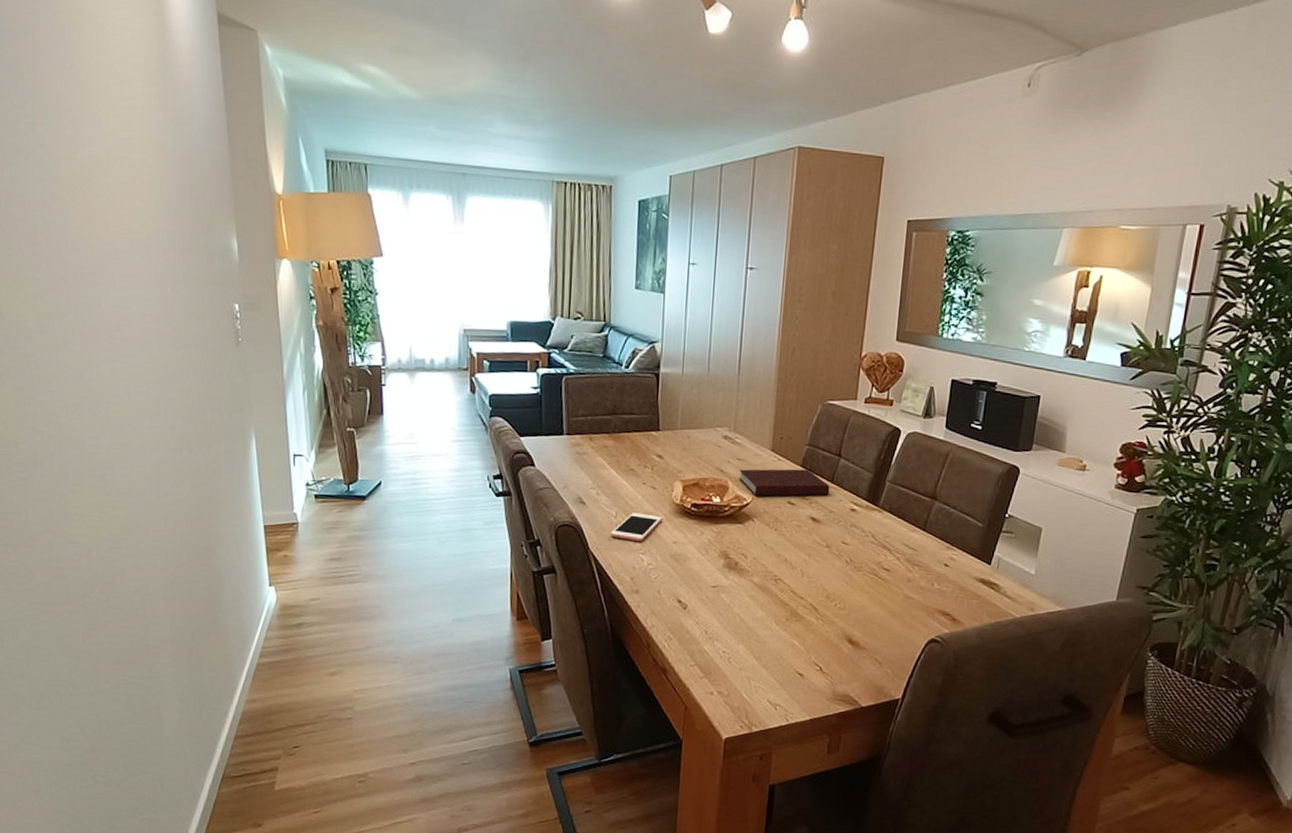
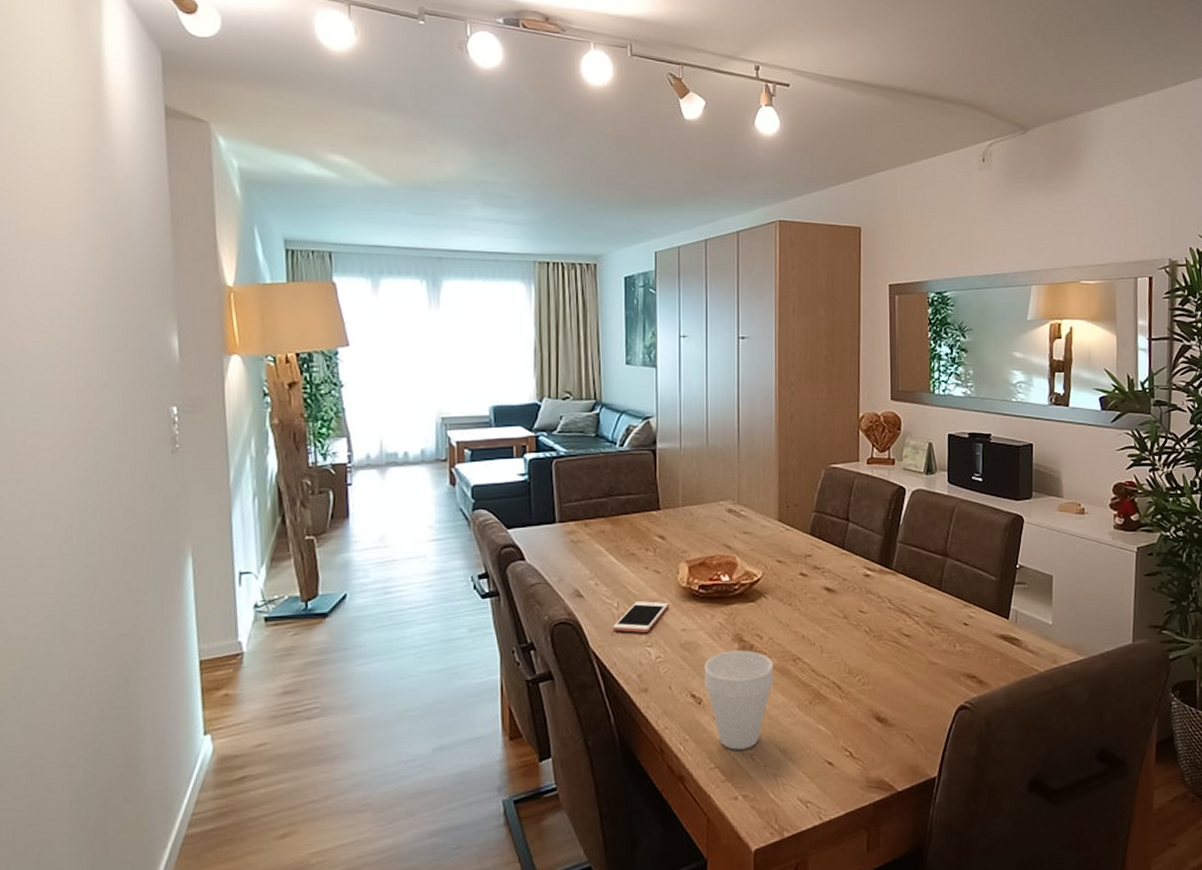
cup: none [690,565,756,653] -> present [704,650,774,750]
notebook: present [738,469,830,497] -> none [746,537,841,570]

